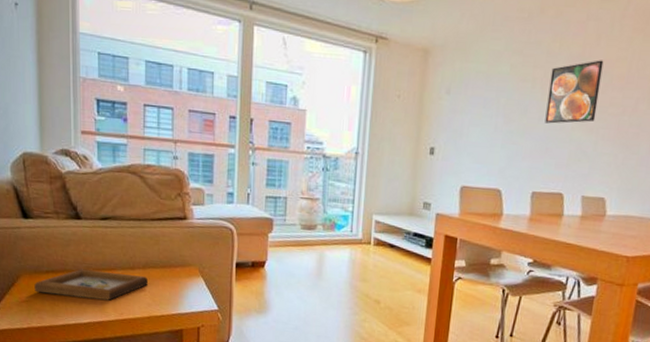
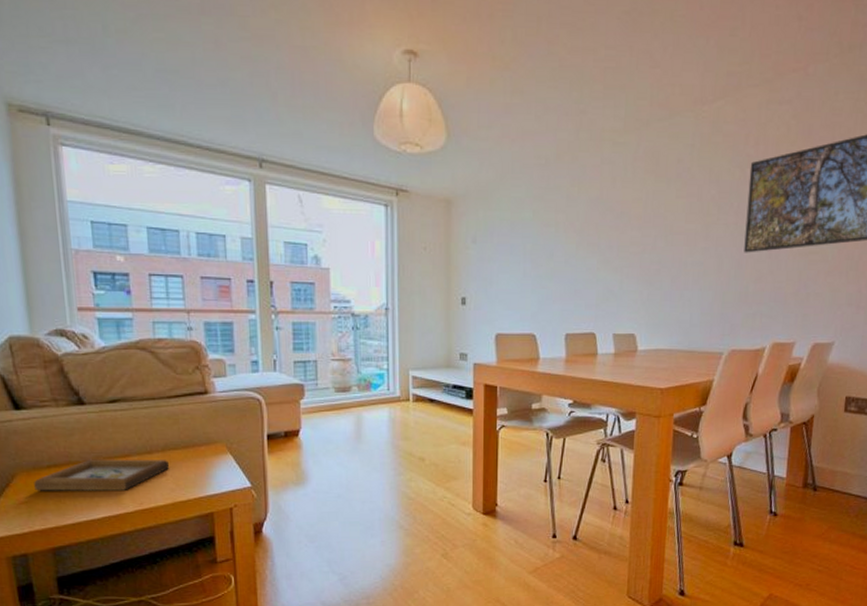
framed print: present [545,60,604,124] -> none [571,201,621,266]

